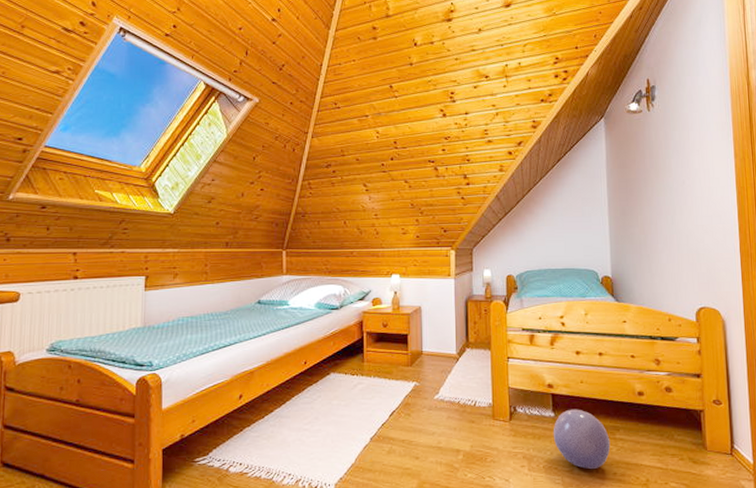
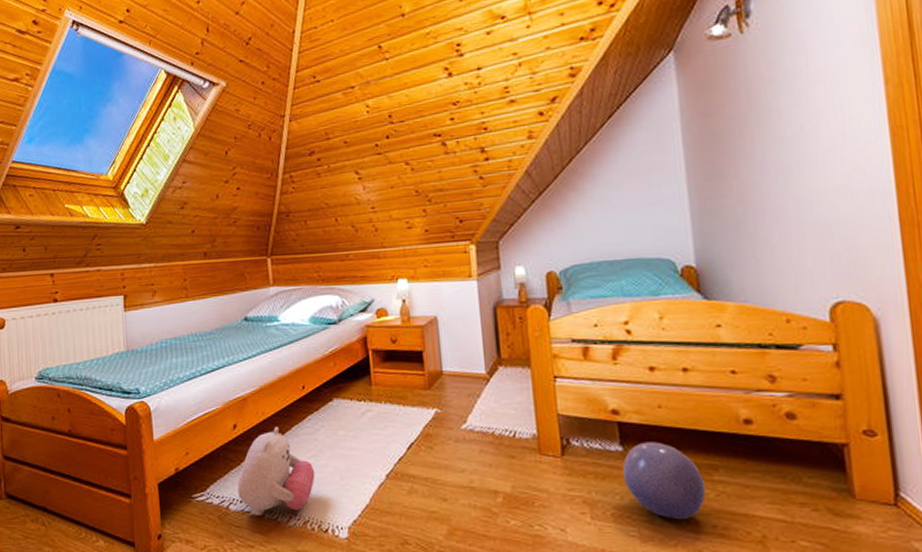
plush toy: none [238,397,310,476] -> present [237,426,315,516]

